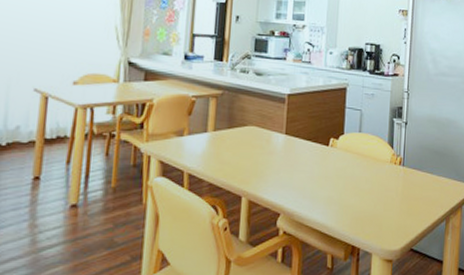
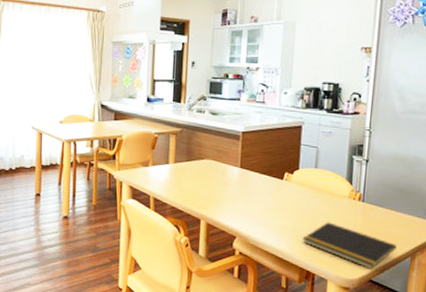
notepad: none [347,190,433,238] -> present [302,222,397,270]

